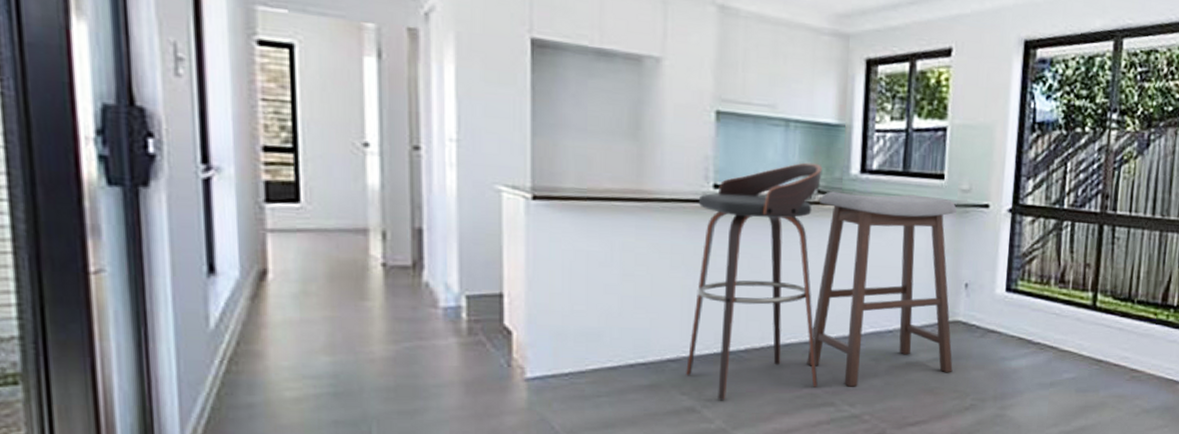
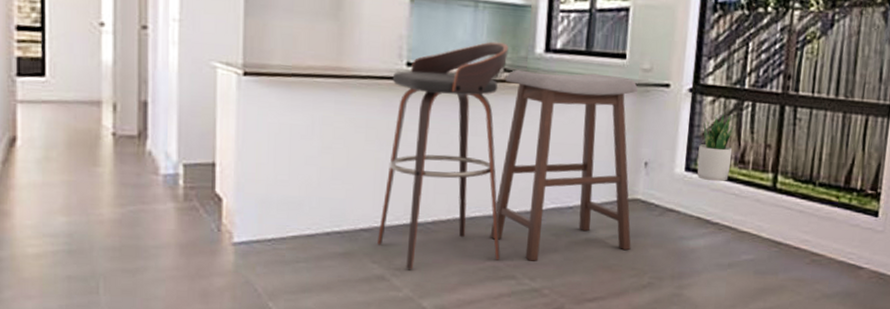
planter: none [1018,234,1054,302] -> present [697,114,735,182]

